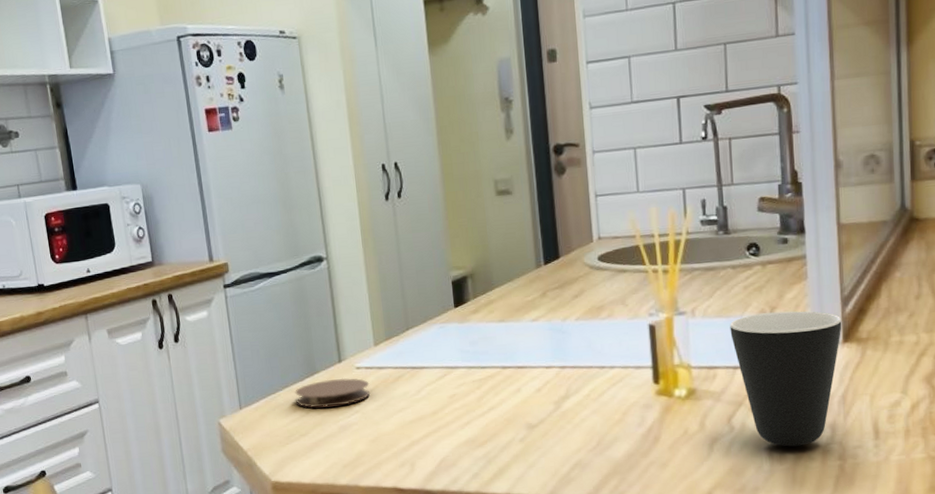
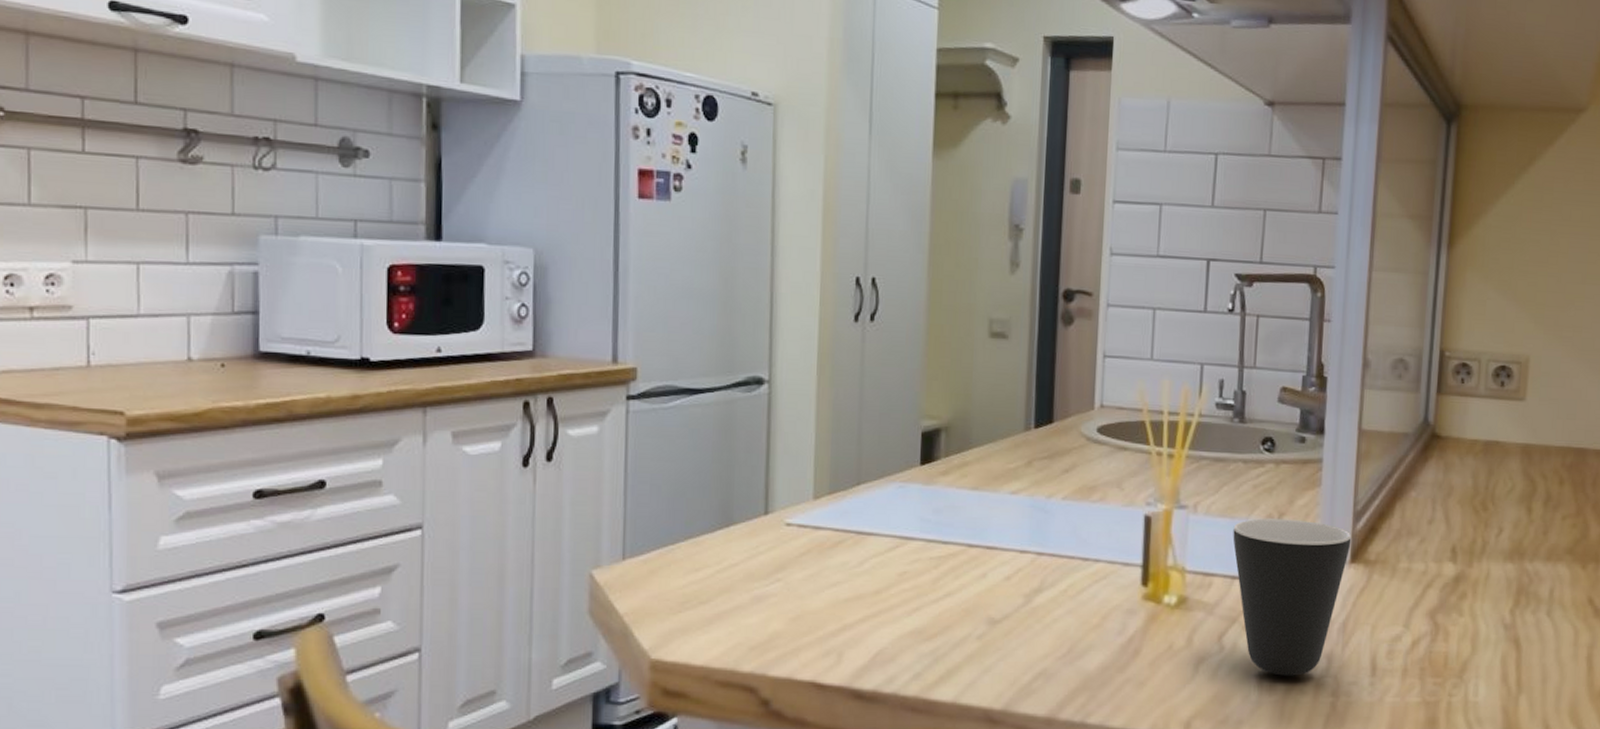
coaster: present [295,378,371,408] -> none [700,534,800,570]

